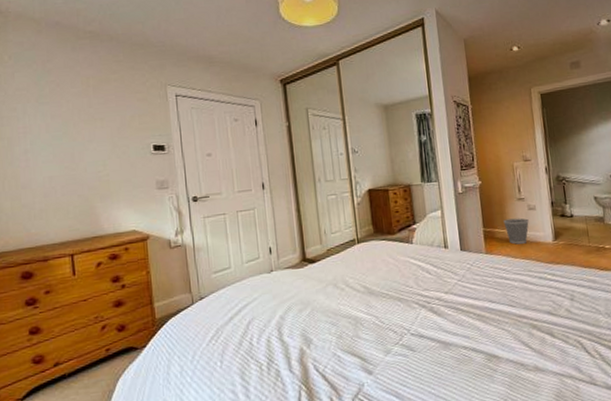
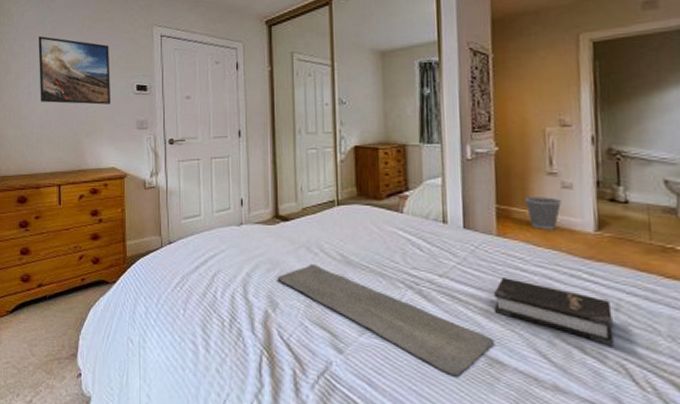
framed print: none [34,97,125,169] -> present [38,35,110,105]
bath mat: none [310,298,491,375] -> present [278,263,495,377]
hardback book: none [487,286,572,328] -> present [493,278,614,346]

